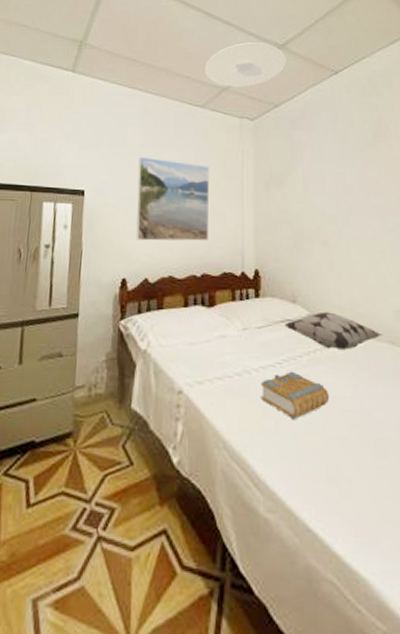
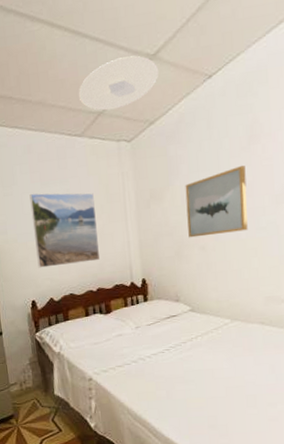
book: present [261,371,329,419] -> none [154,354,209,388]
decorative pillow: present [284,311,384,350] -> none [170,305,255,334]
wall art: none [308,160,375,231] -> present [185,165,248,238]

